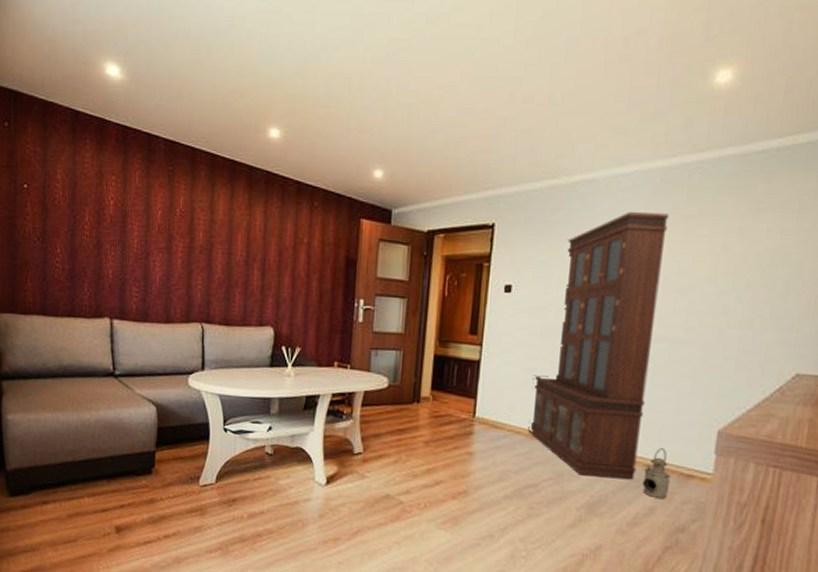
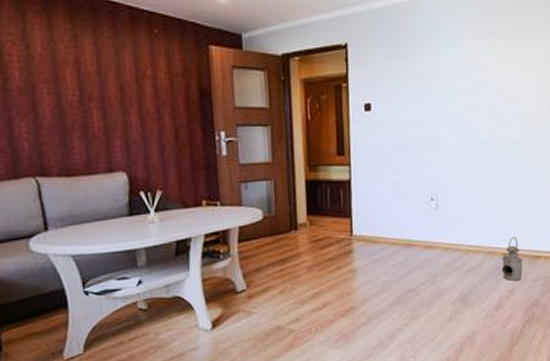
bookcase: present [528,211,669,479] -> none [400,25,498,273]

